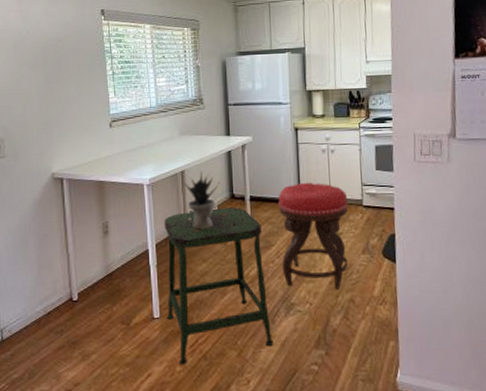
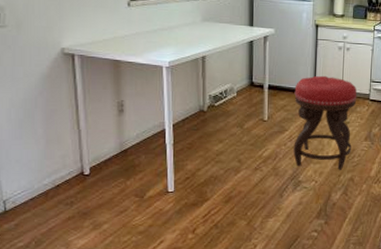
stool: present [164,207,274,366] -> none [181,93,281,233]
potted plant: present [184,171,220,230] -> none [204,57,241,113]

